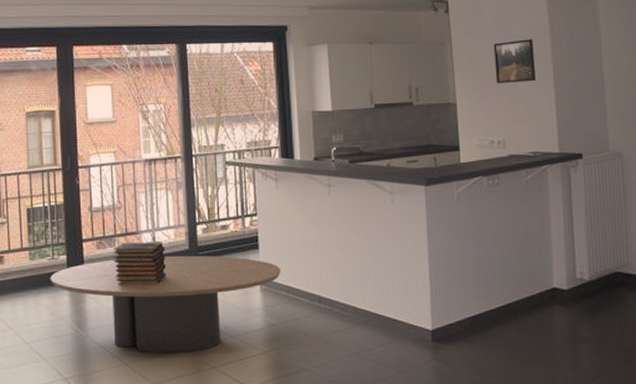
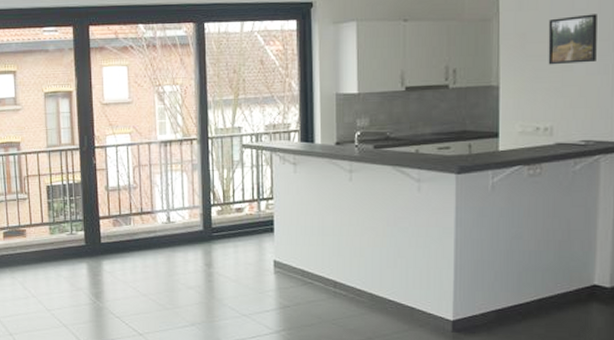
coffee table: present [50,255,282,353] -> none [69,235,297,328]
book stack: present [113,242,167,286] -> none [129,221,181,263]

